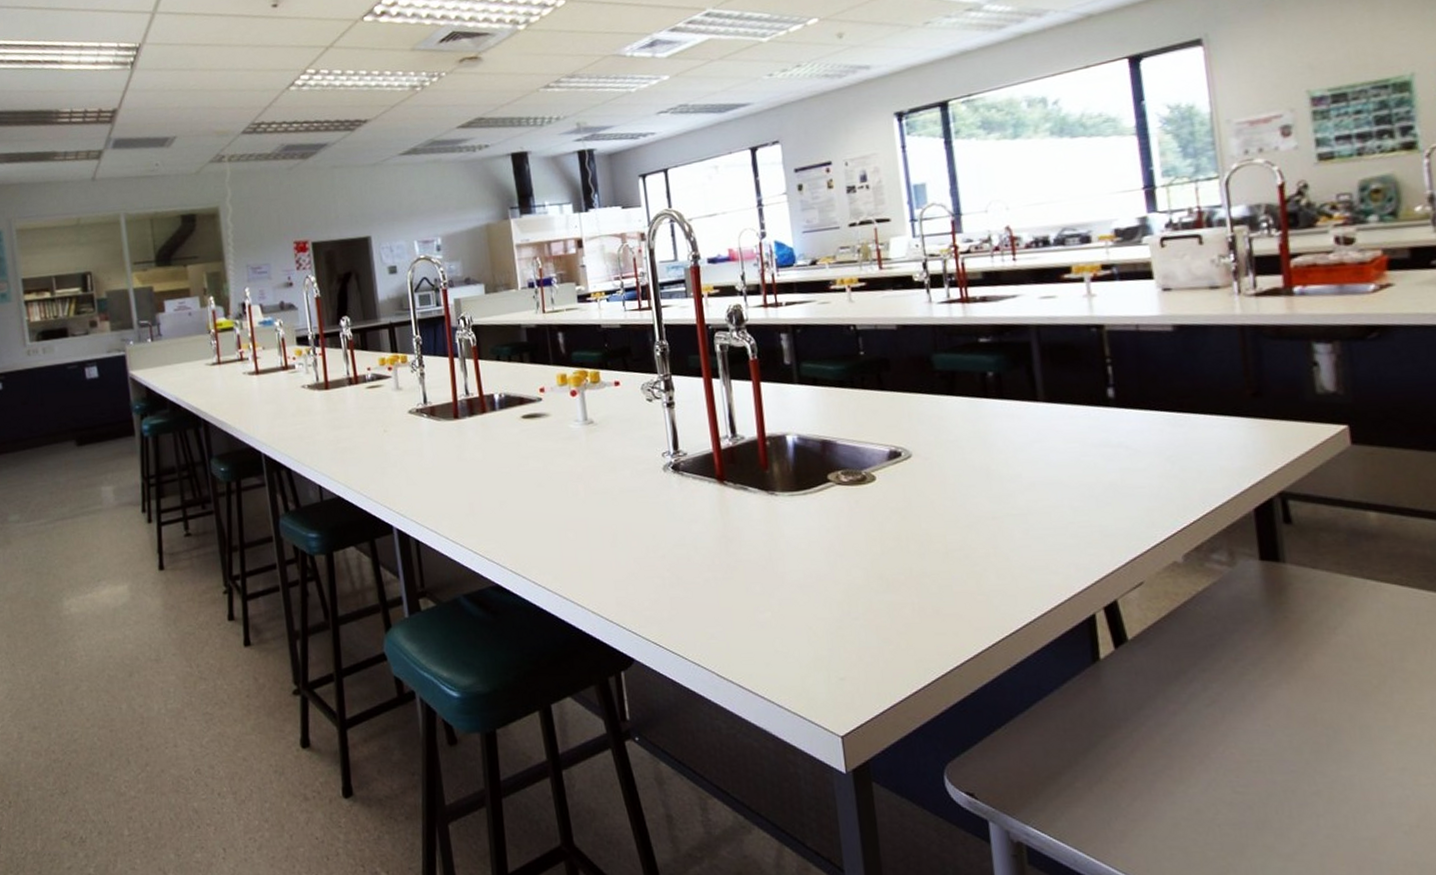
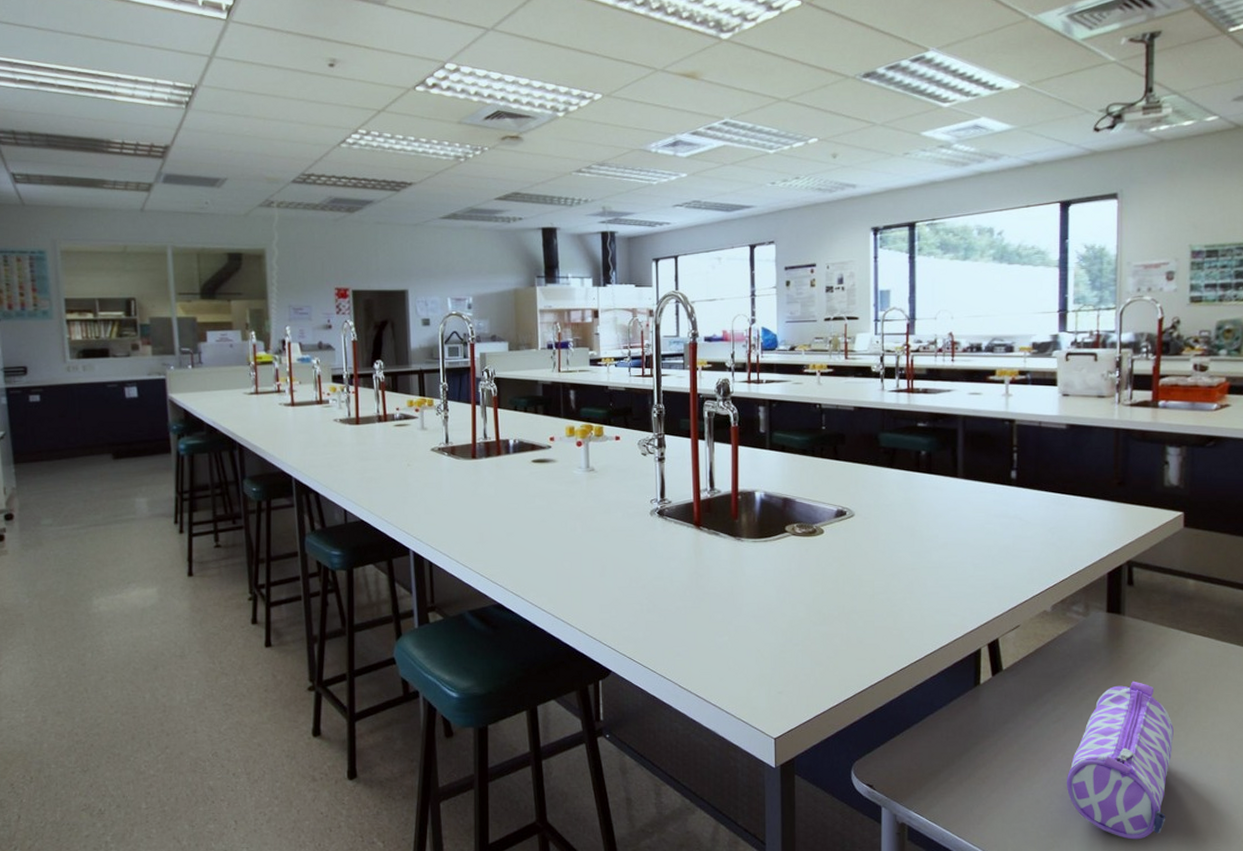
pencil case: none [1233,648,1383,861] -> present [1066,681,1174,840]

